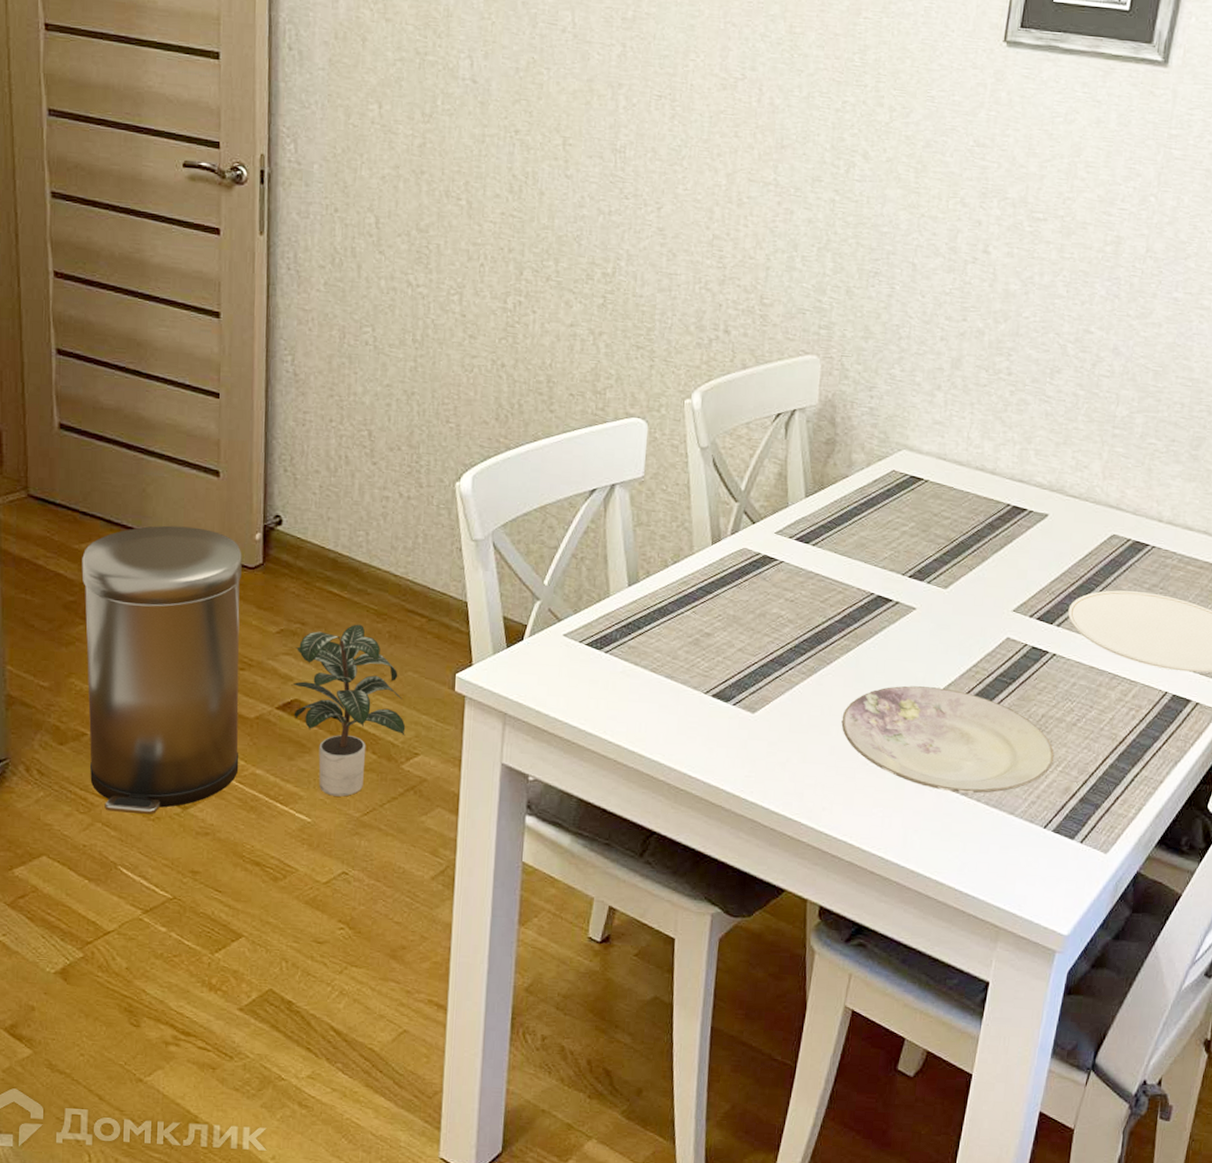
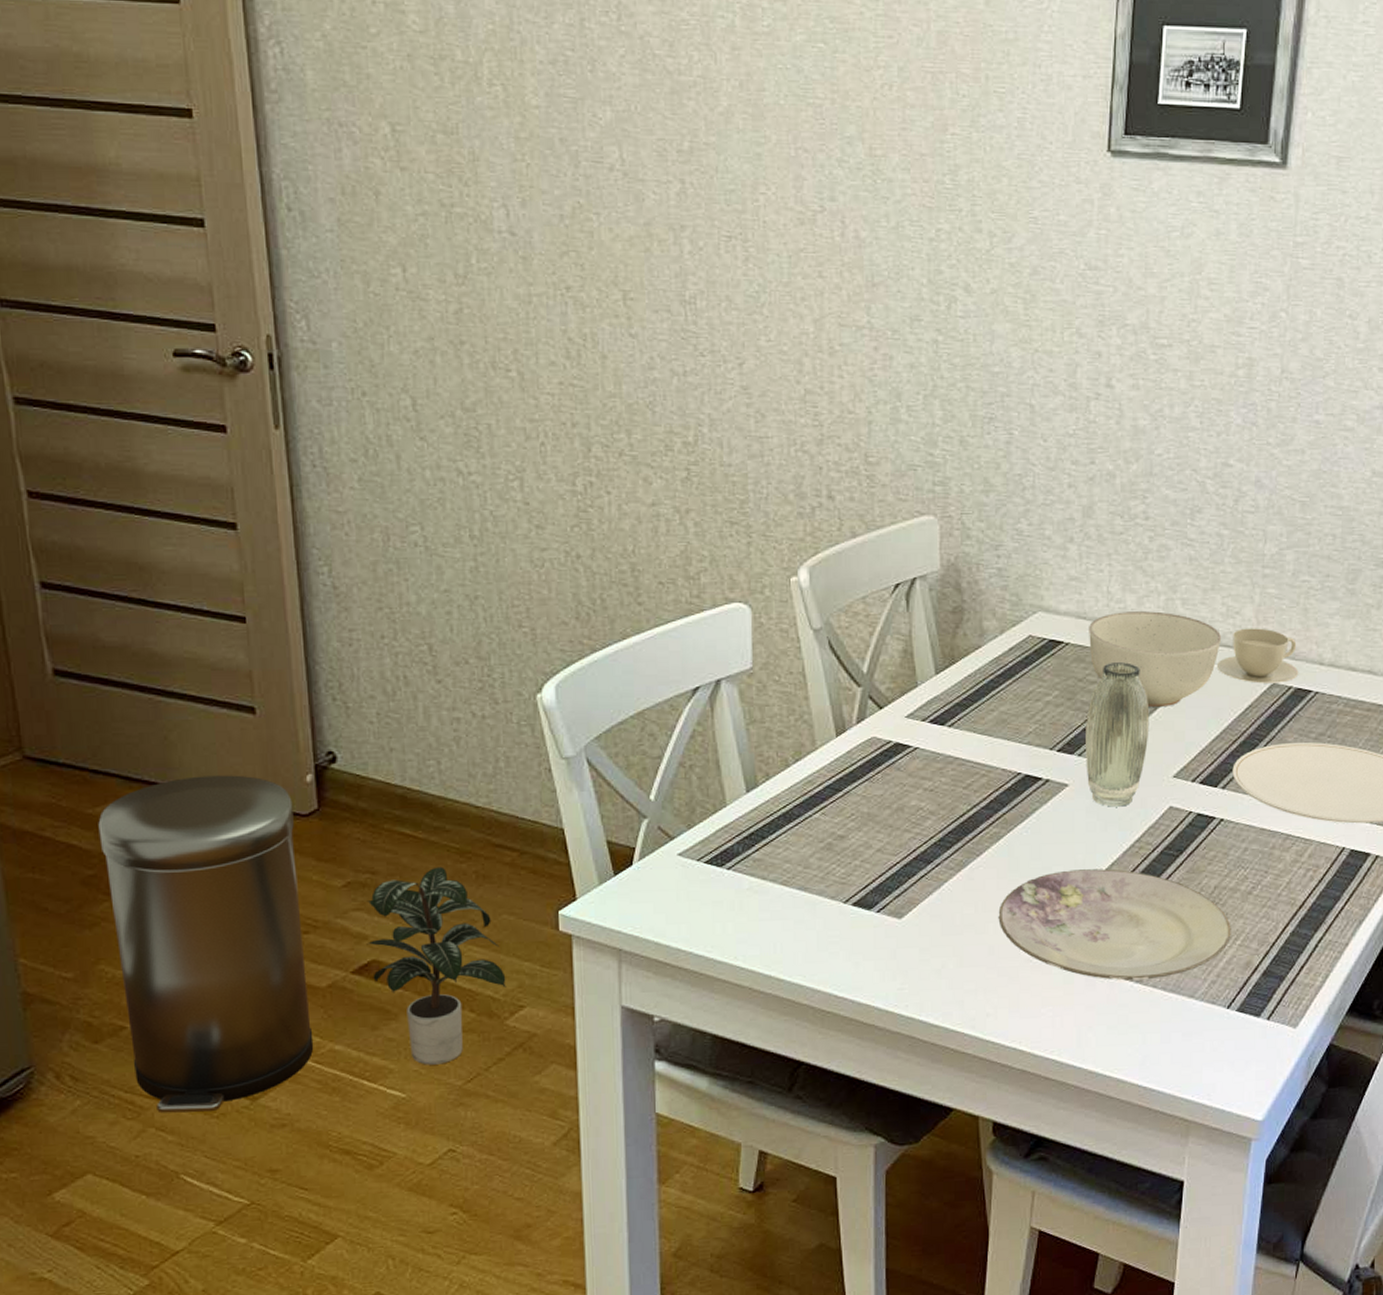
vase: none [933,502,997,633] -> present [1086,662,1150,807]
bowl: none [946,456,1070,546] -> present [1089,611,1222,707]
teacup: none [1061,481,1139,535] -> present [1216,628,1299,684]

